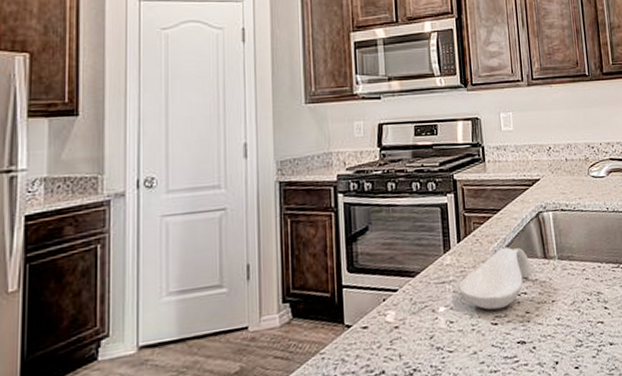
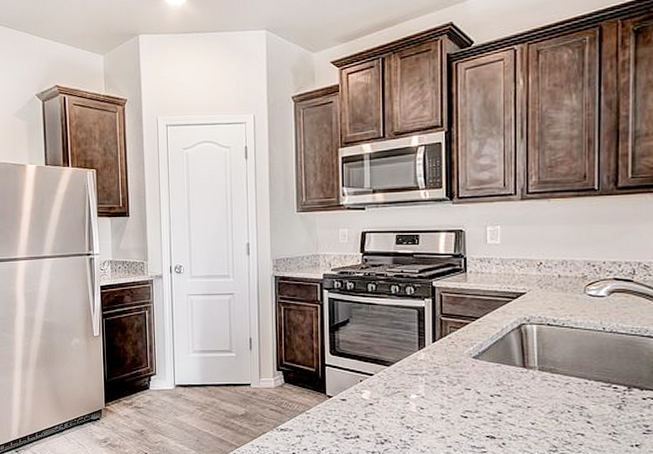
spoon rest: present [458,247,533,311] -> none [431,352,509,405]

